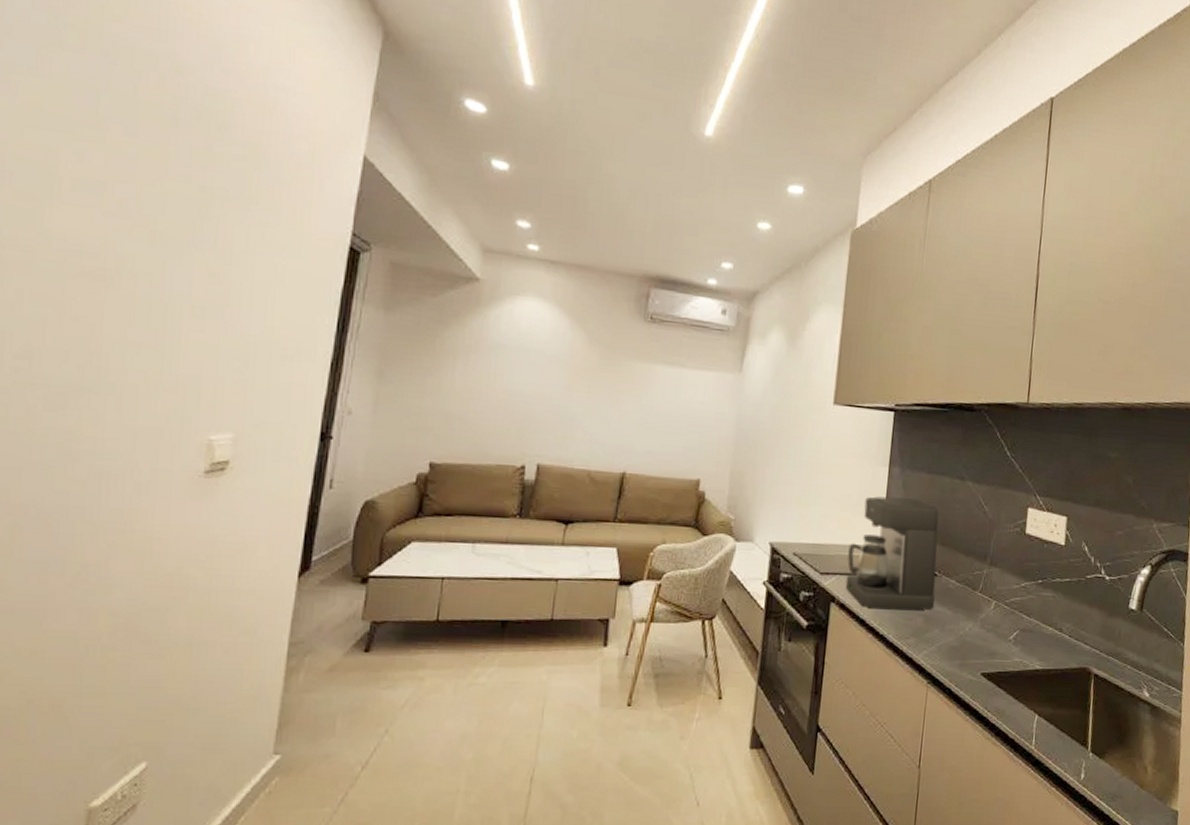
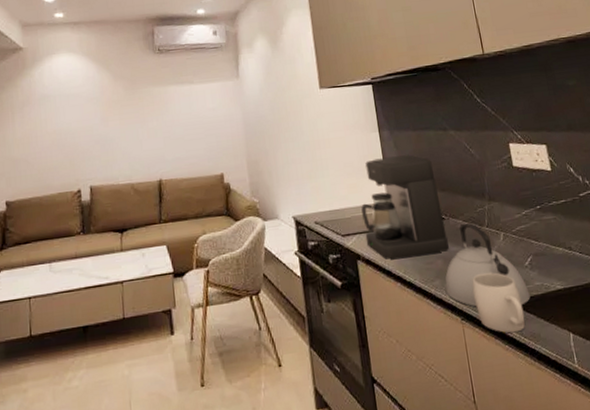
kettle: none [919,584,1006,679] -> present [445,223,531,307]
mug: none [946,639,996,705] -> present [472,272,525,333]

